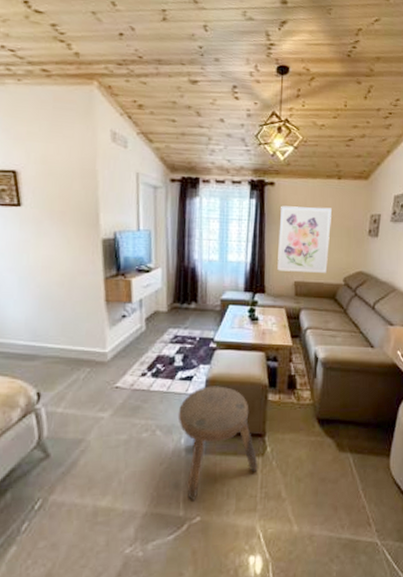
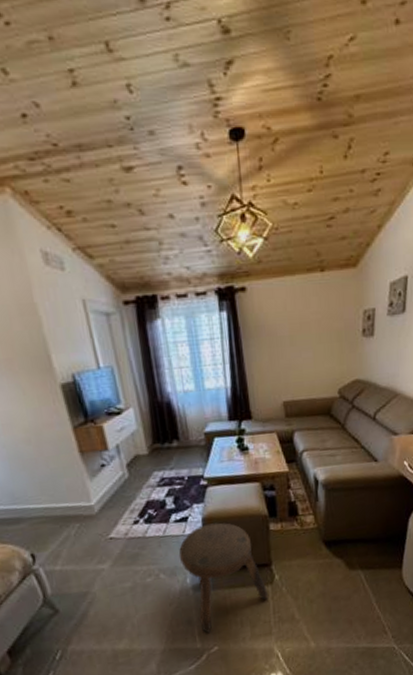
wall art: present [277,205,332,273] -> none [257,309,319,392]

